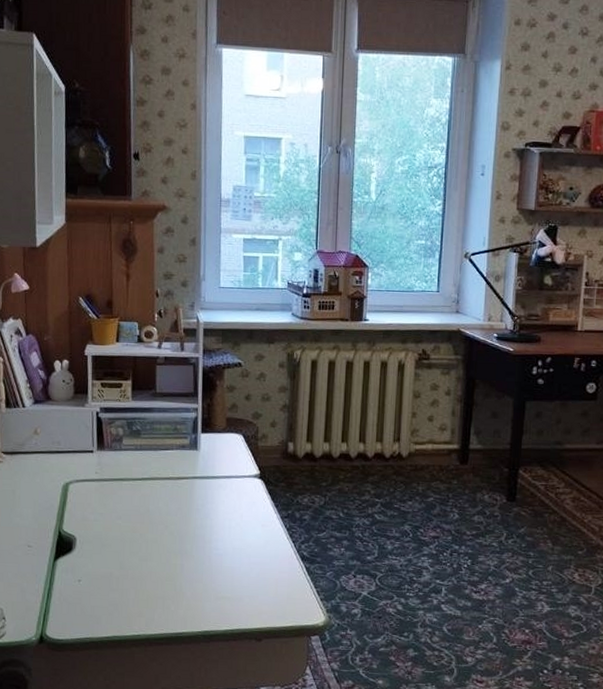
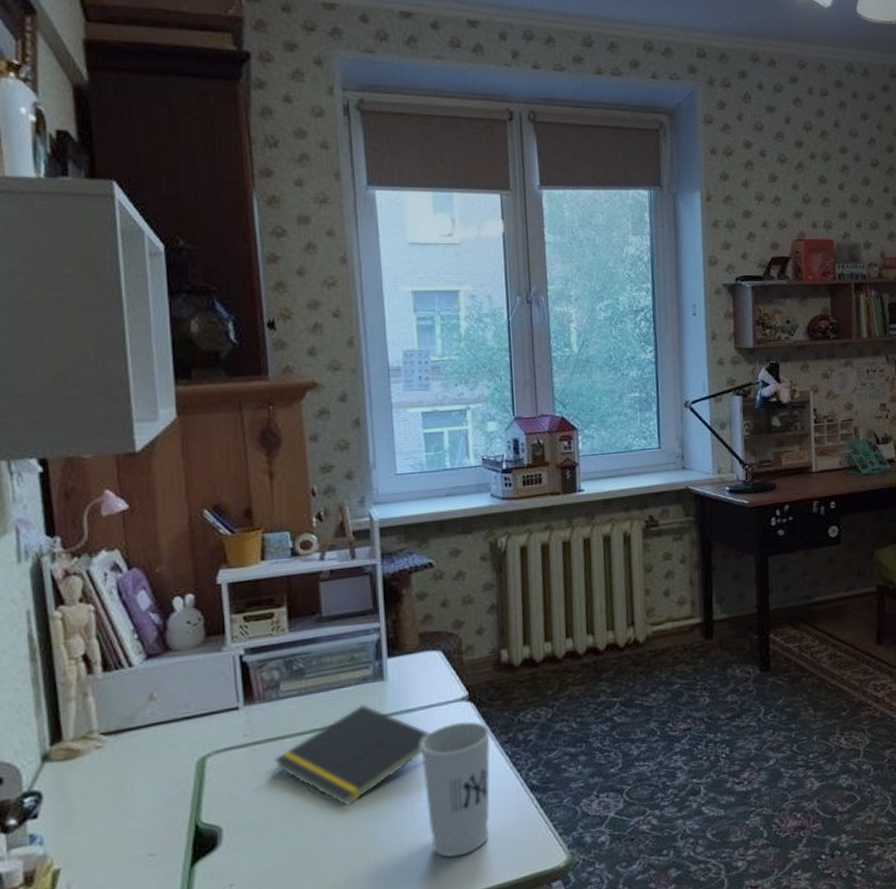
notepad: none [114,466,228,541] -> present [273,704,430,806]
cup: none [220,494,274,599] -> present [420,721,490,858]

